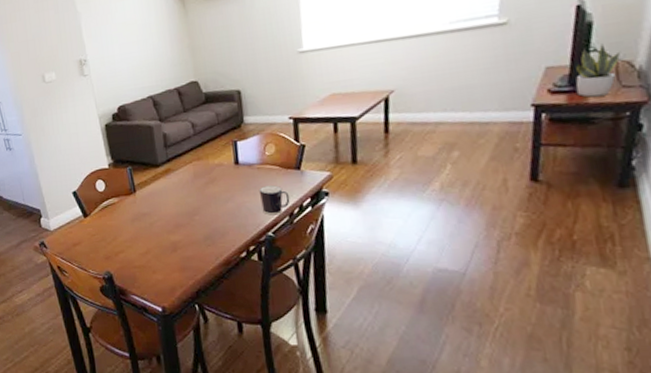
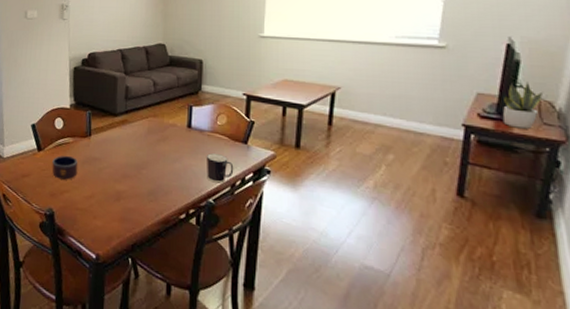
mug: none [101,216,129,241] -> present [52,155,79,180]

